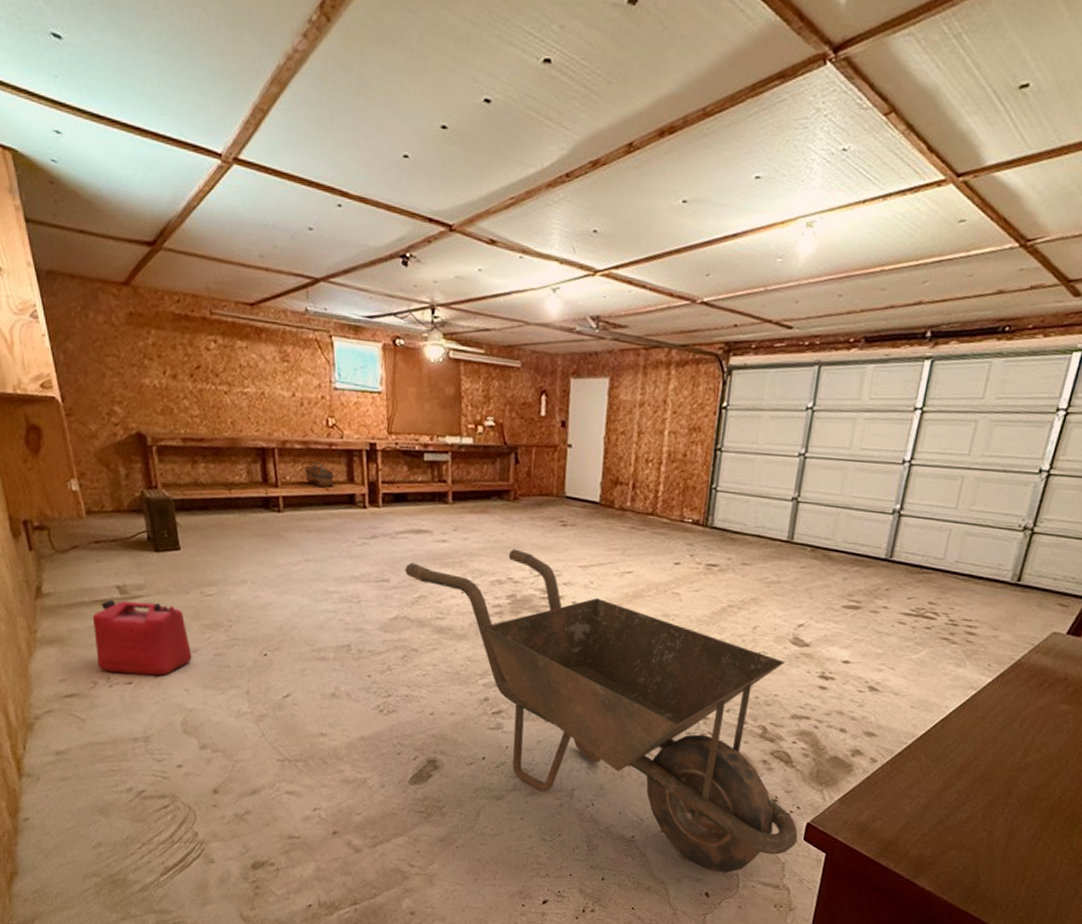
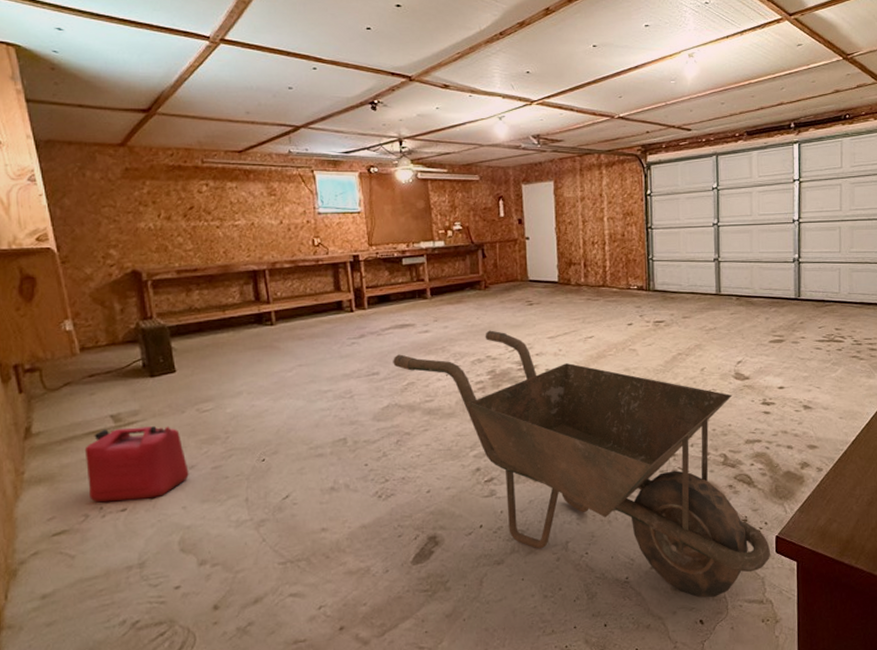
toolbox: present [303,461,334,488] -> none [293,277,322,299]

